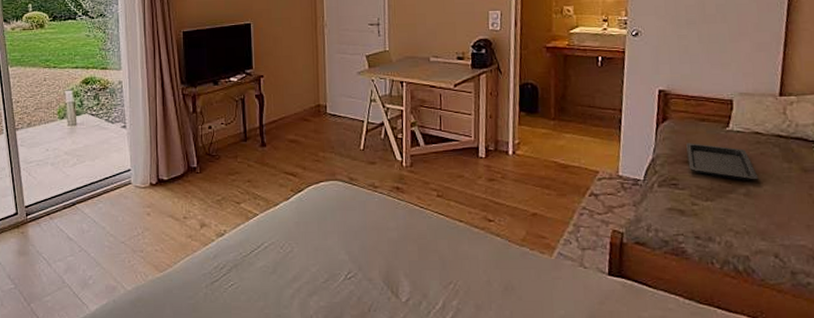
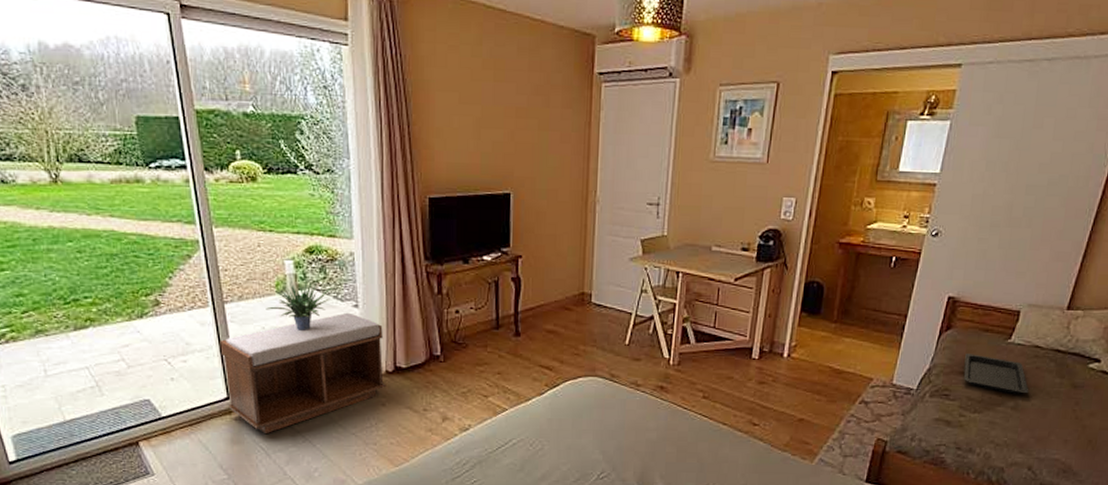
bench: none [11,133,150,244] -> present [220,312,385,433]
potted plant: none [50,99,107,150] -> present [266,271,335,330]

